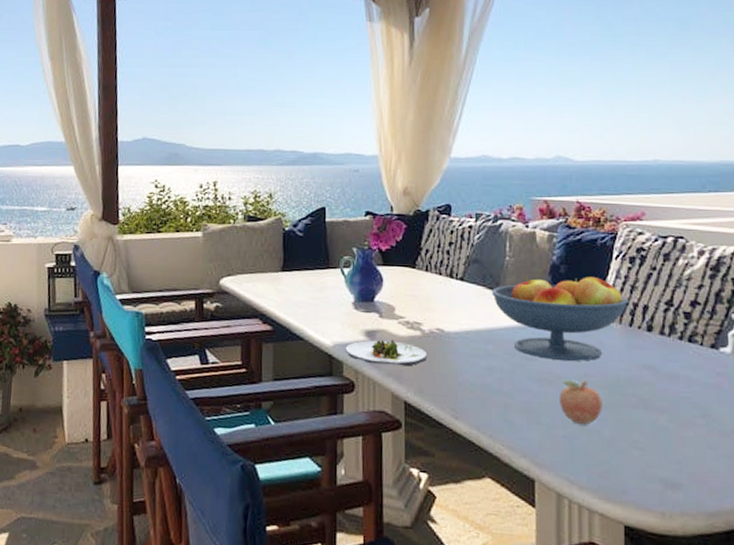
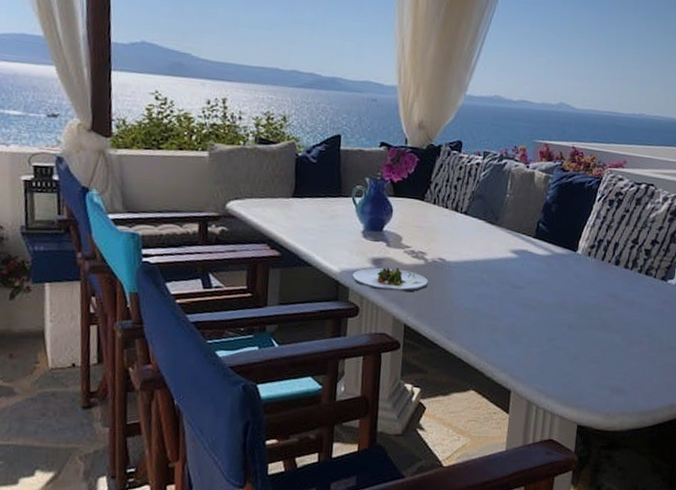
fruit bowl: present [492,277,628,361] -> none [491,213,604,290]
fruit: present [560,380,602,425] -> none [538,305,573,344]

